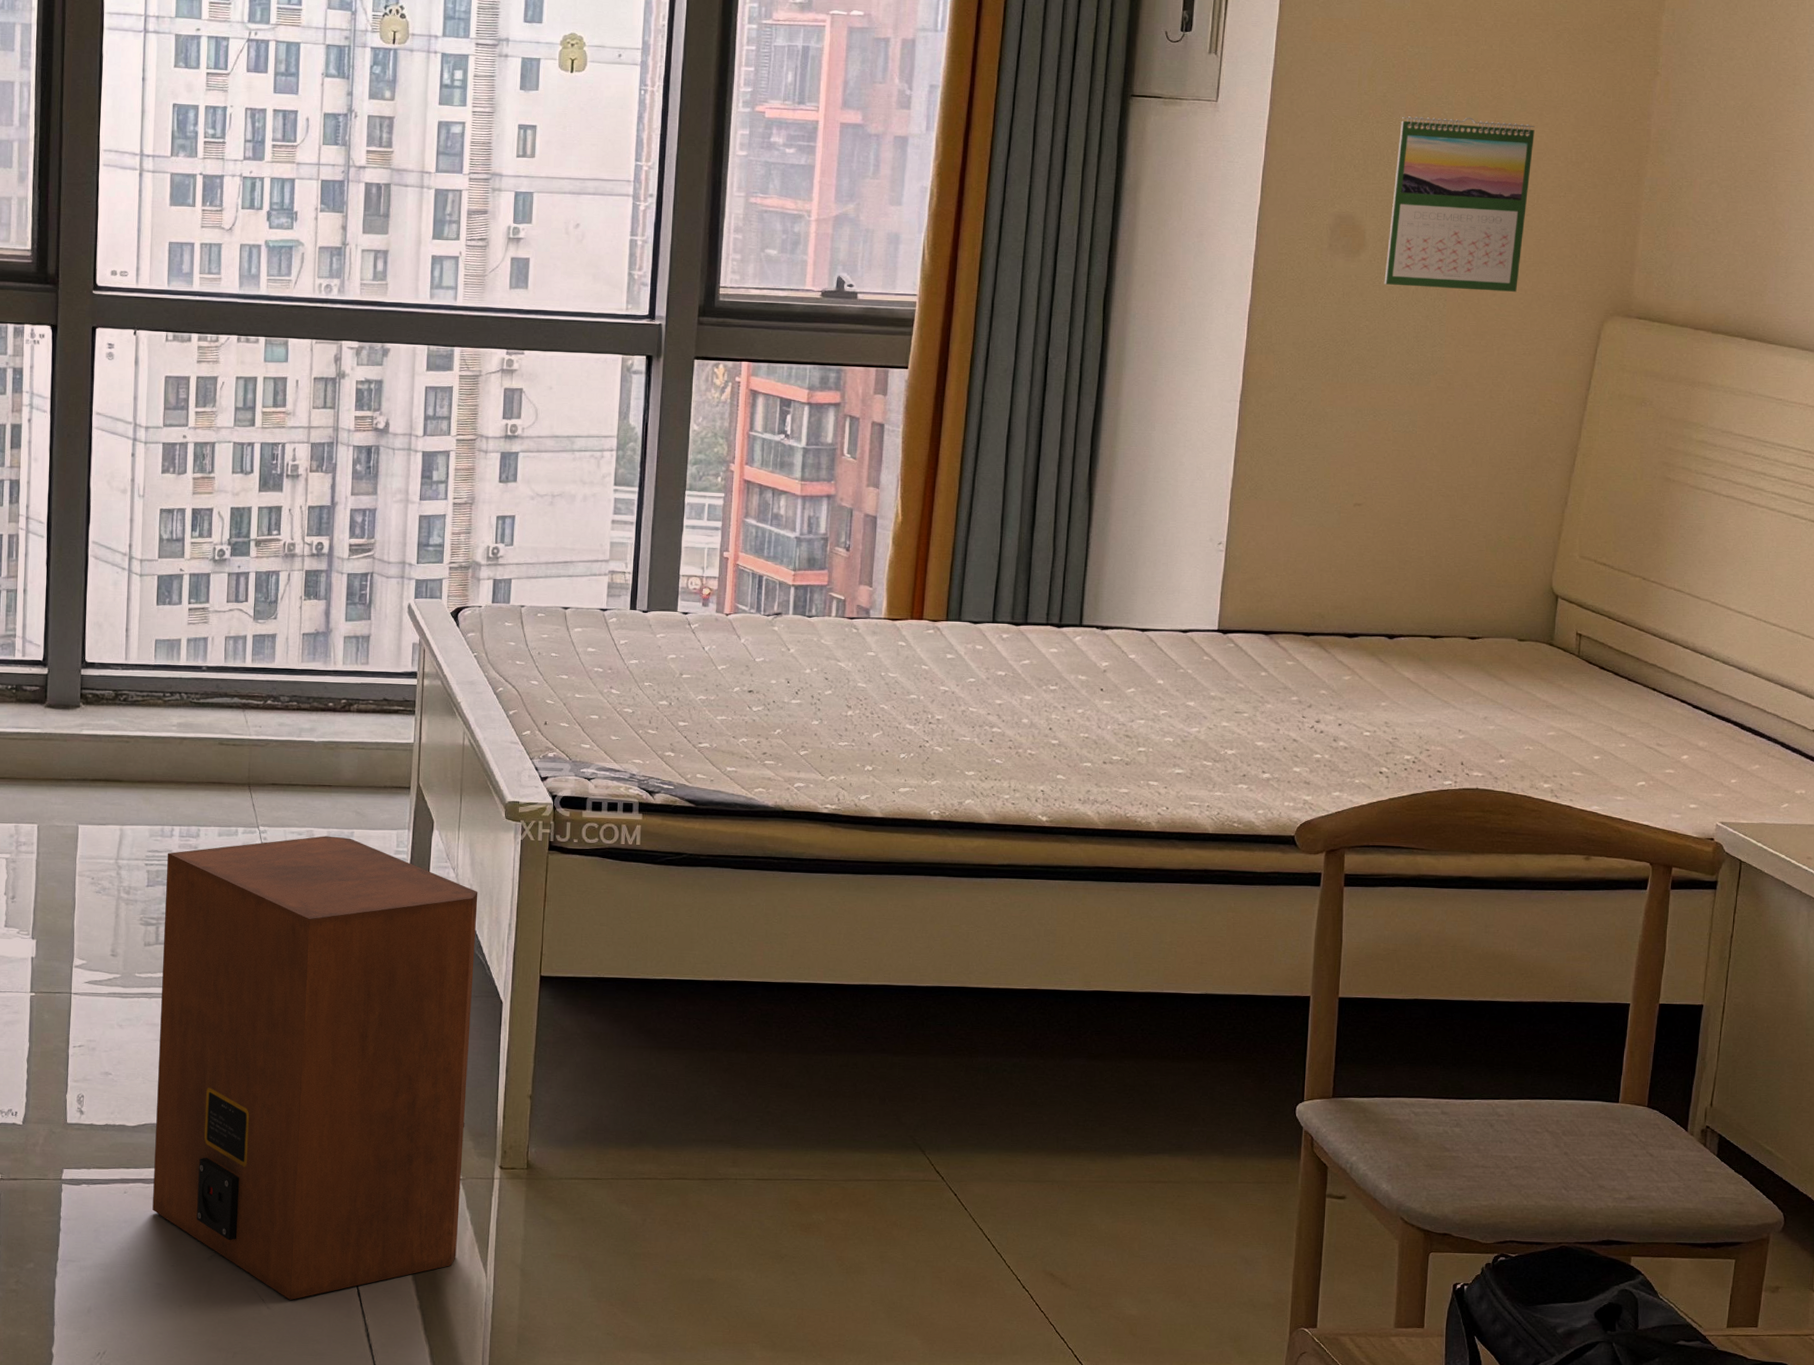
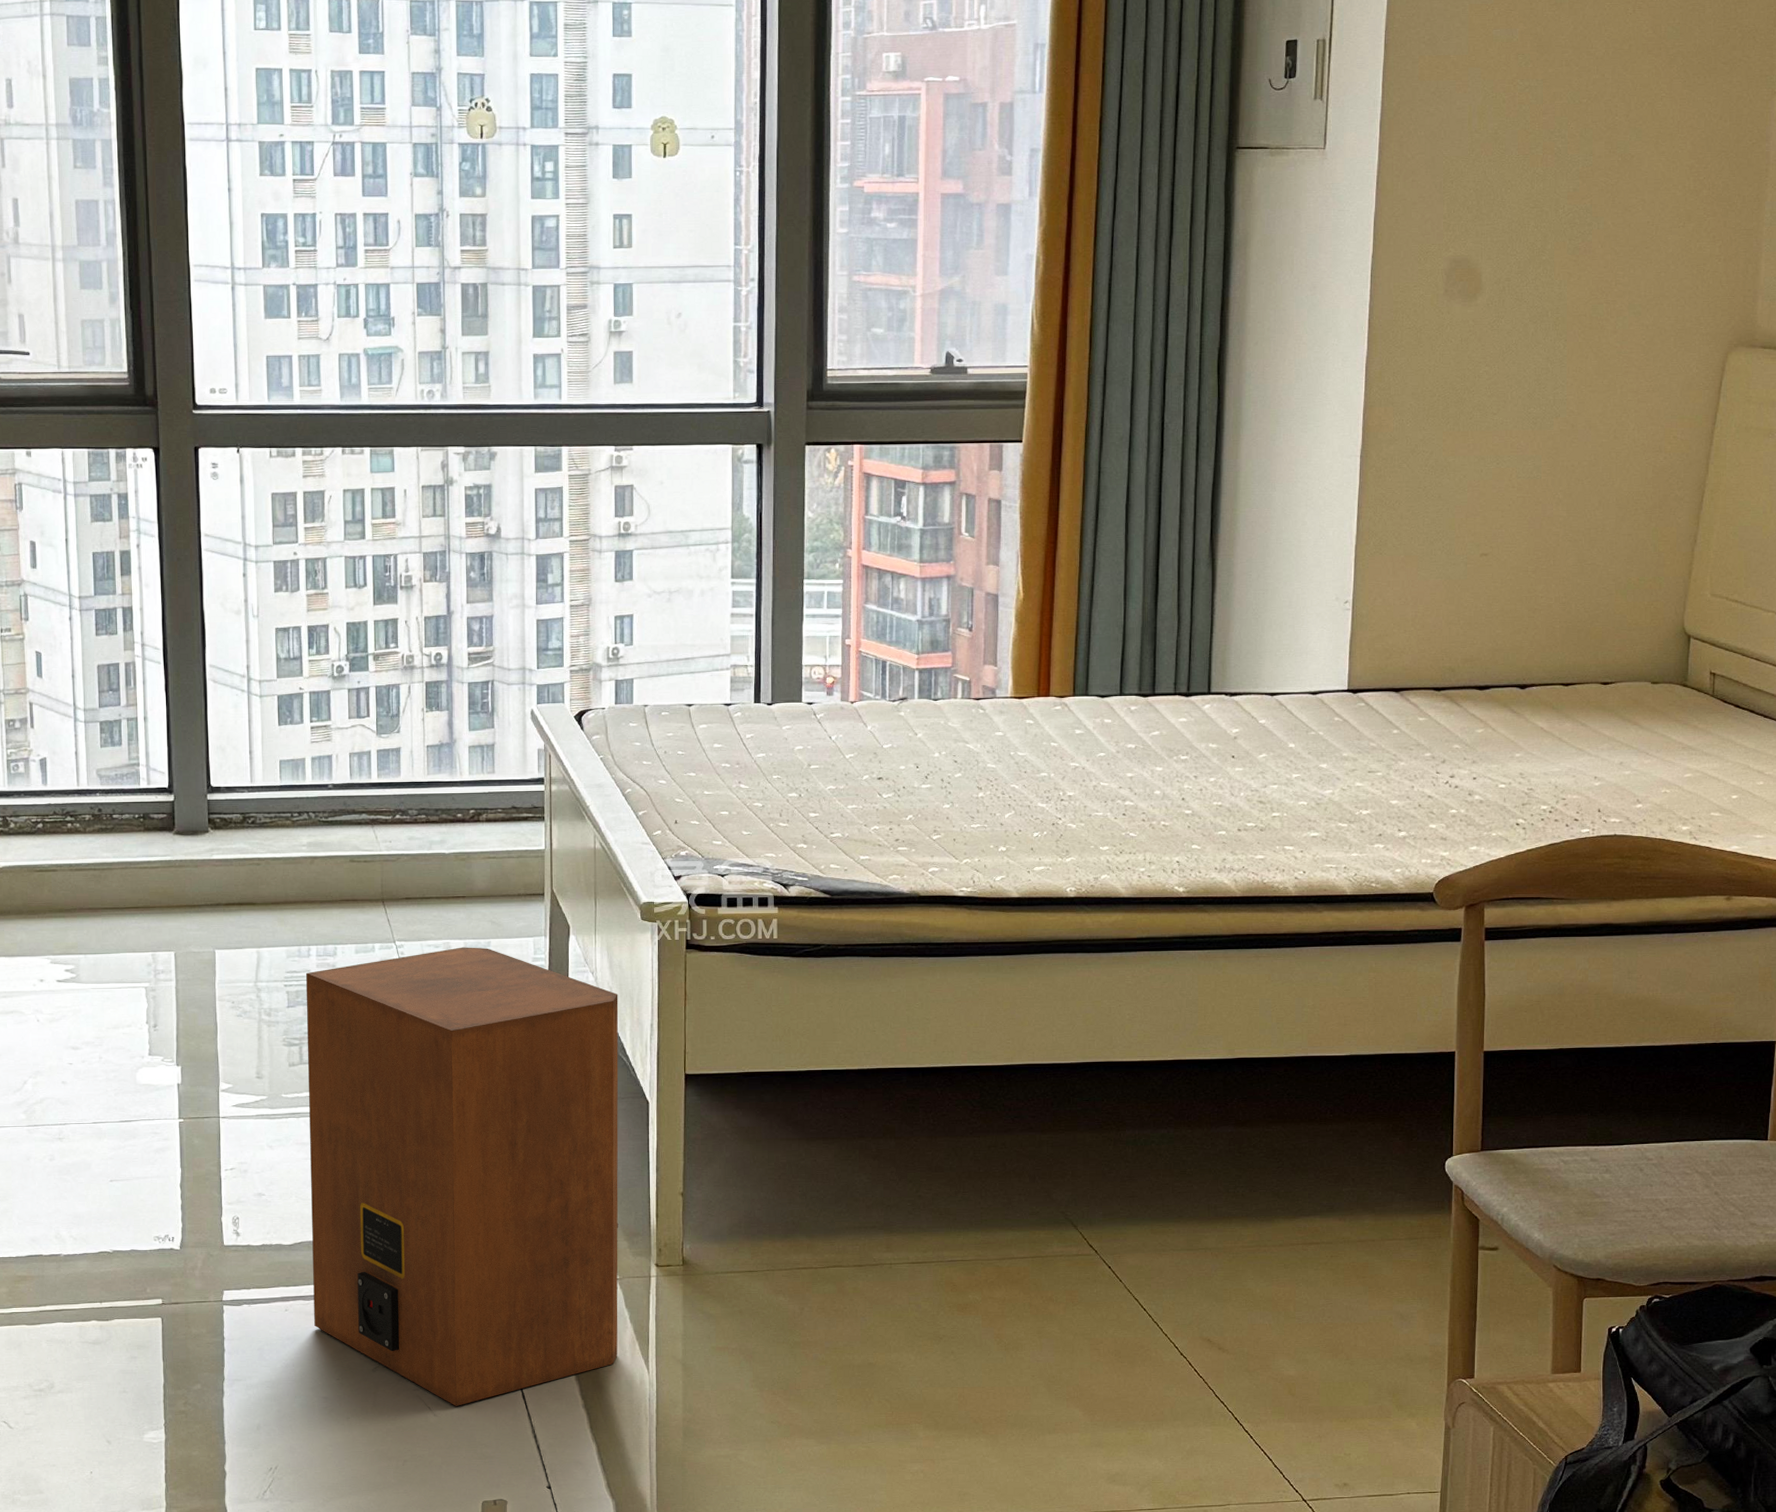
calendar: present [1384,116,1535,292] -> none [1502,150,1651,329]

